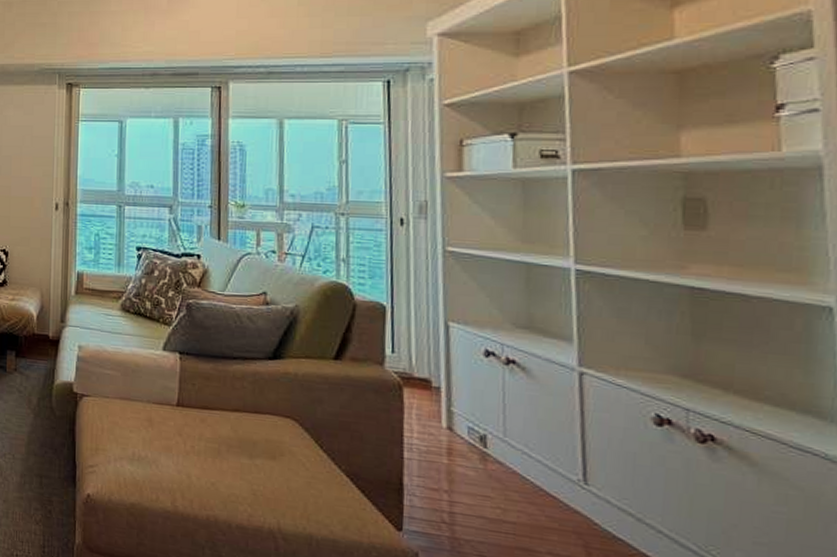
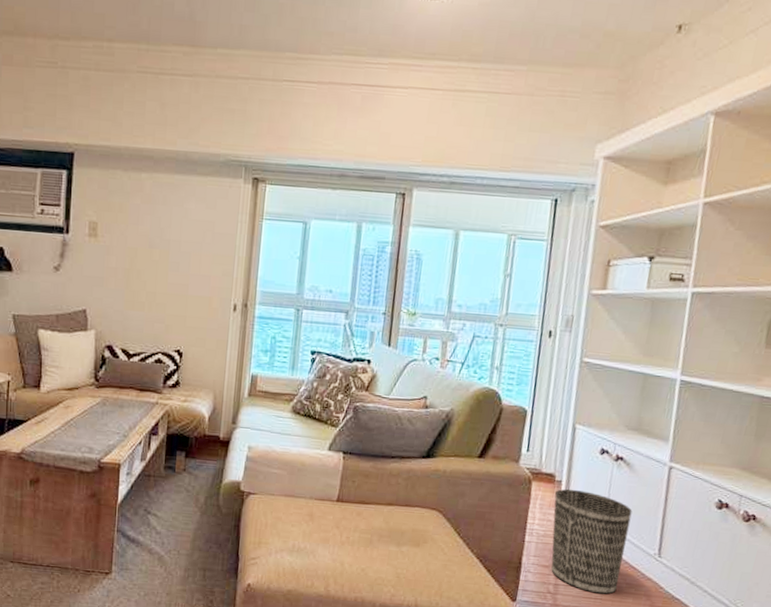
wastebasket: none [434,397,539,529] -> present [551,489,633,595]

